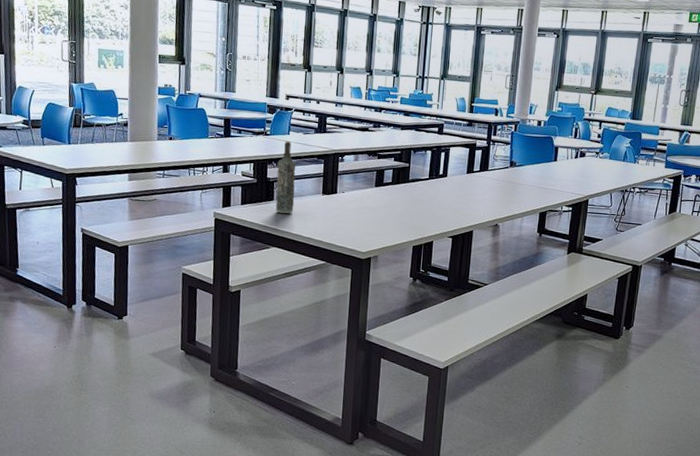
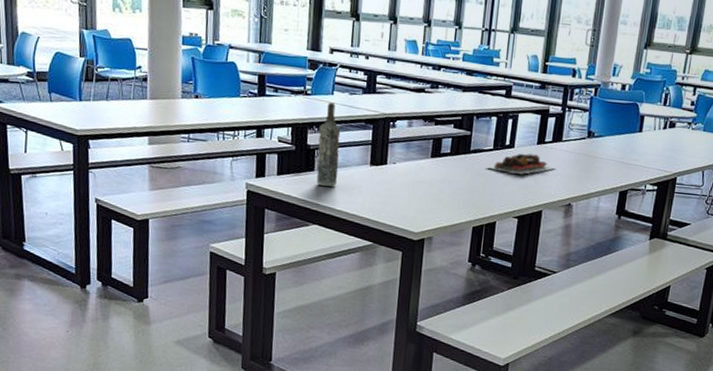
food tray: none [423,181,483,200] -> present [486,153,555,174]

